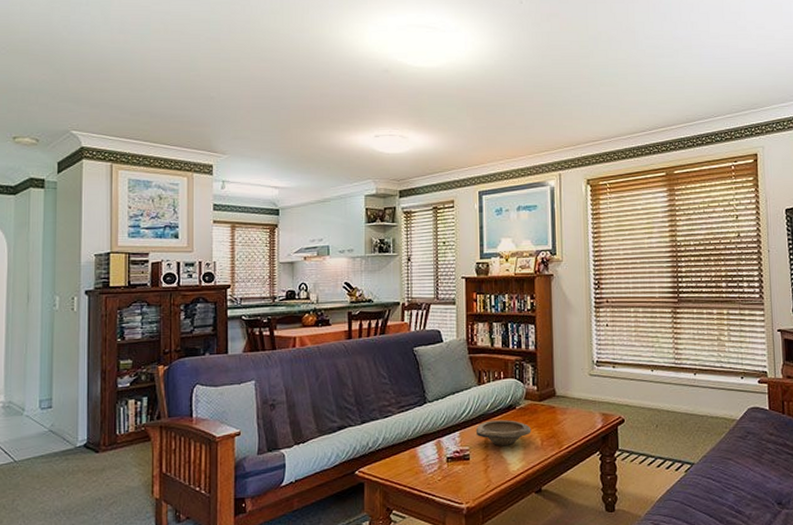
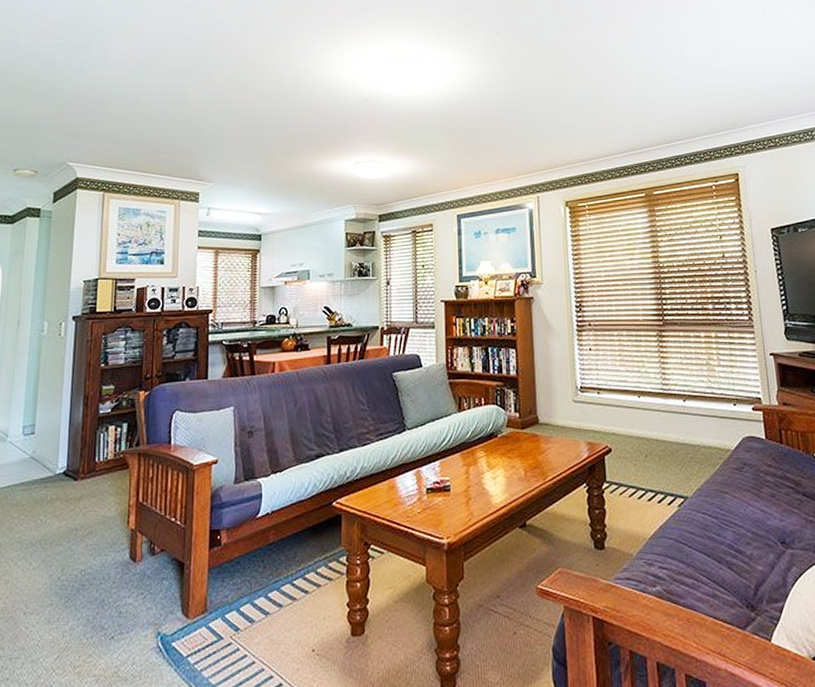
bowl: present [475,420,531,446] -> none [456,448,514,476]

